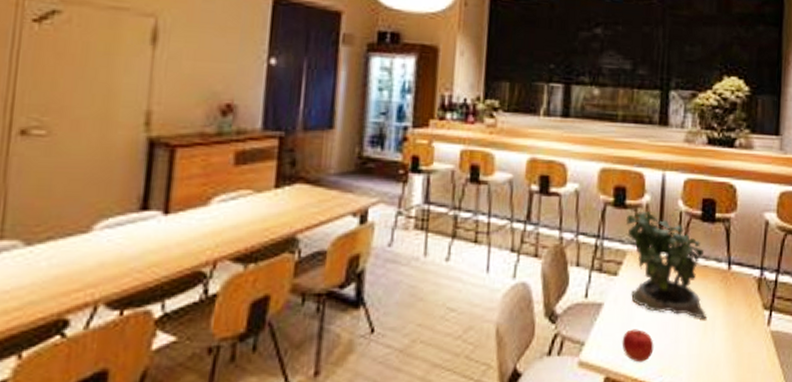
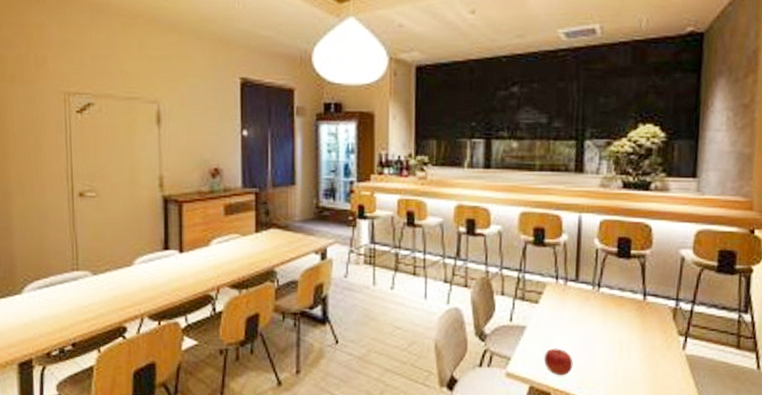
potted plant: present [626,210,707,318] -> none [546,248,623,341]

